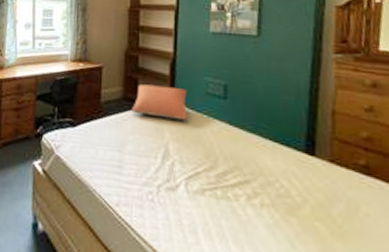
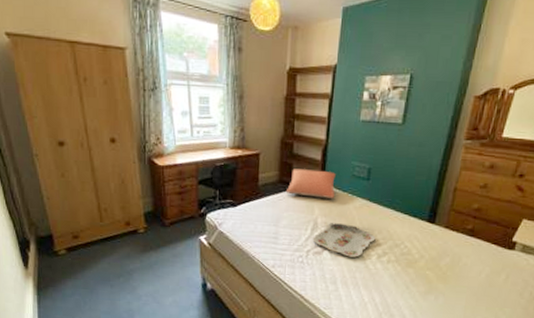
serving tray: none [164,150,242,198] -> present [312,223,376,257]

